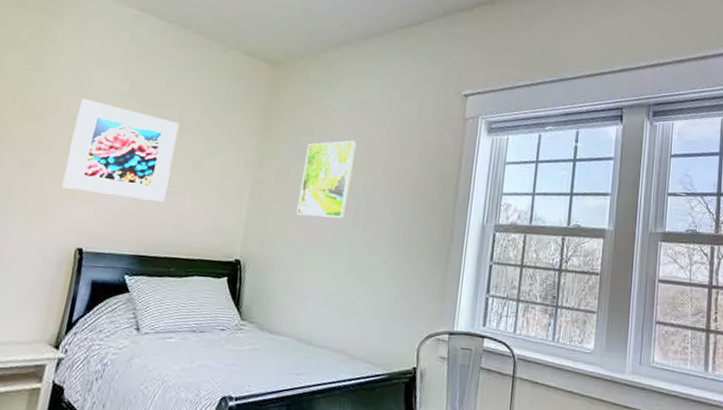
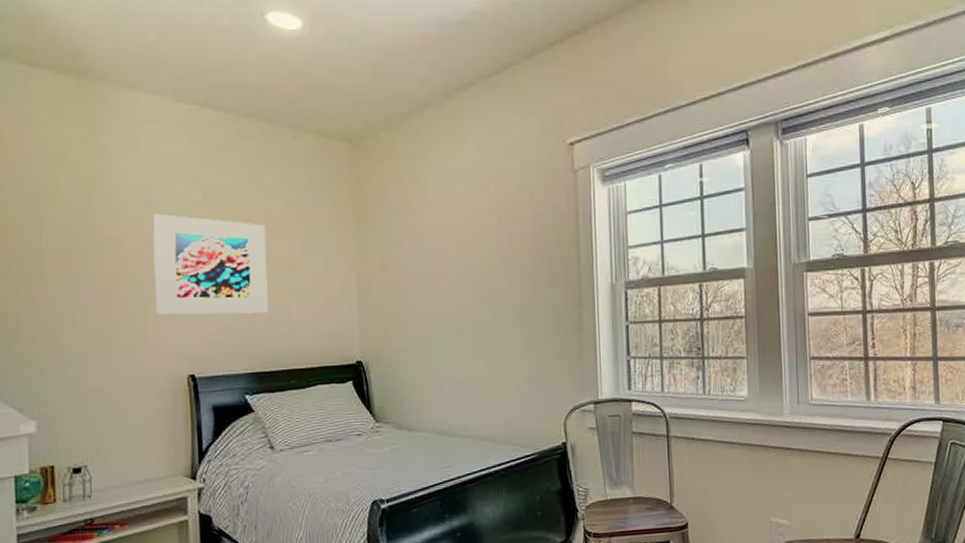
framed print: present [296,140,357,219] -> none [408,214,464,305]

